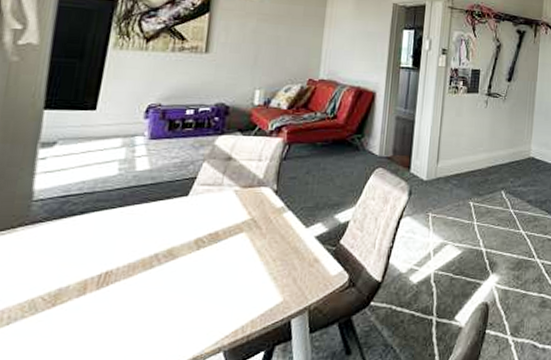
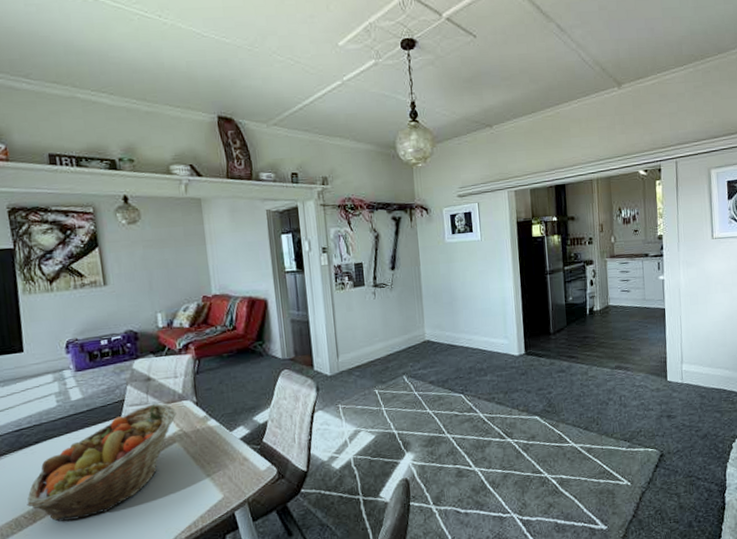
fruit basket: none [50,186,252,309] -> present [27,403,177,522]

